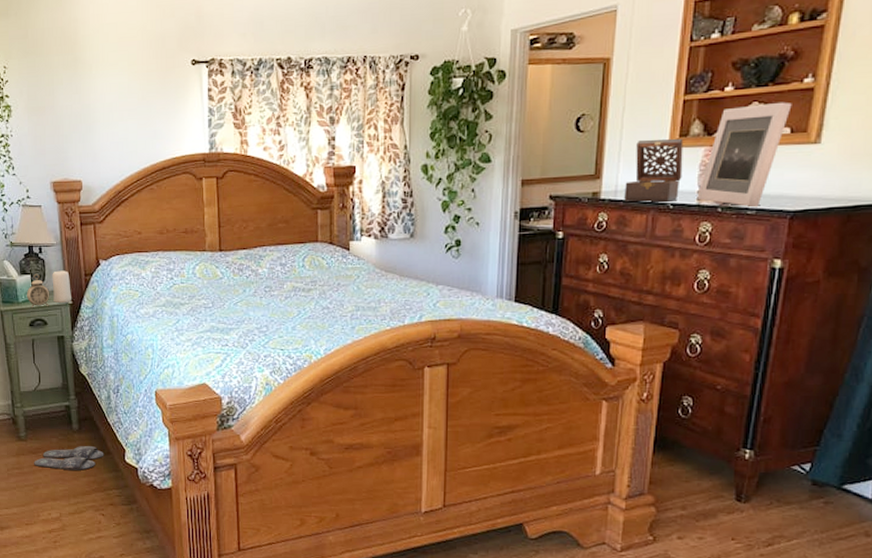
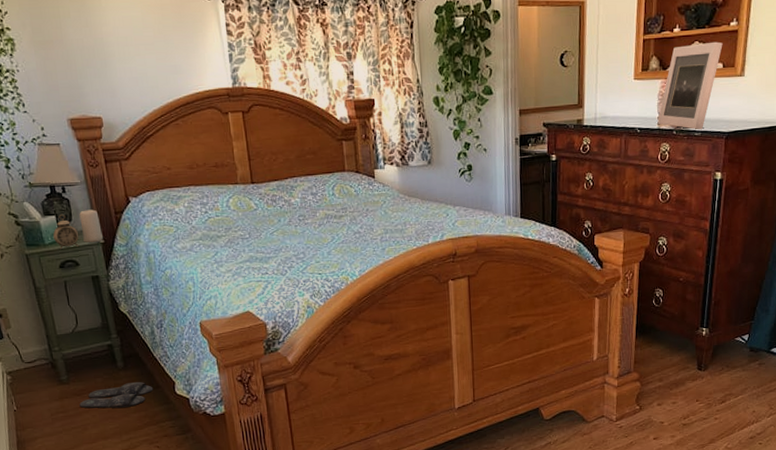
jewelry box: present [624,138,684,202] -> none [602,72,646,128]

